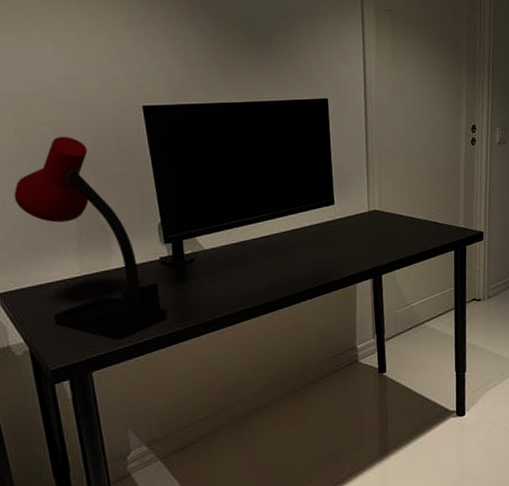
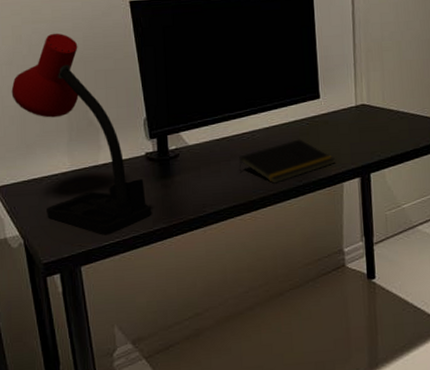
notepad: none [255,243,349,286] -> present [238,139,335,184]

